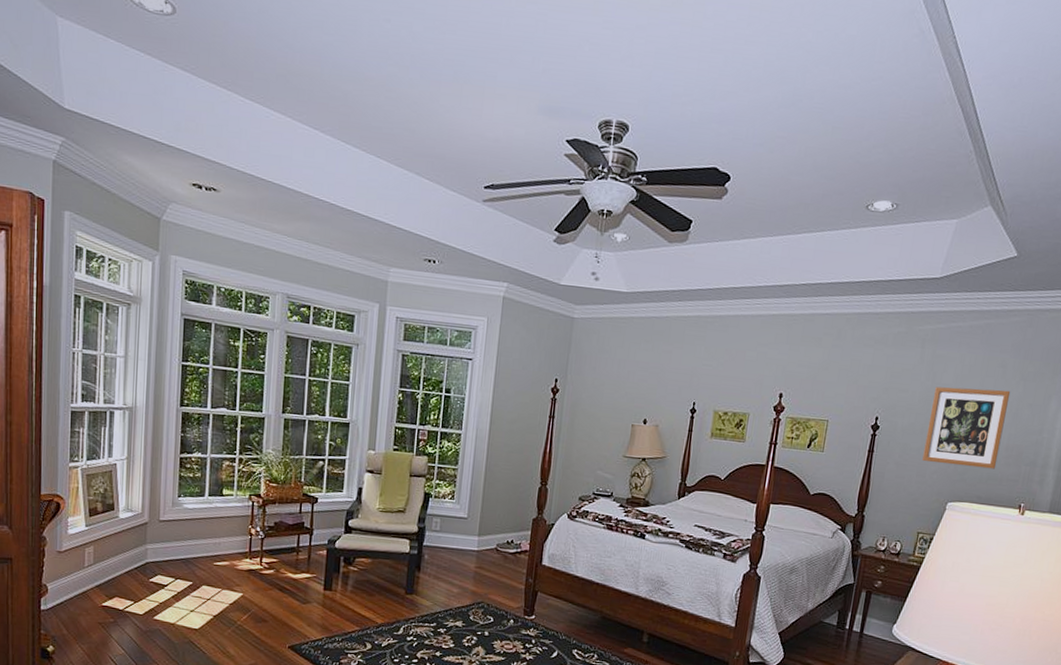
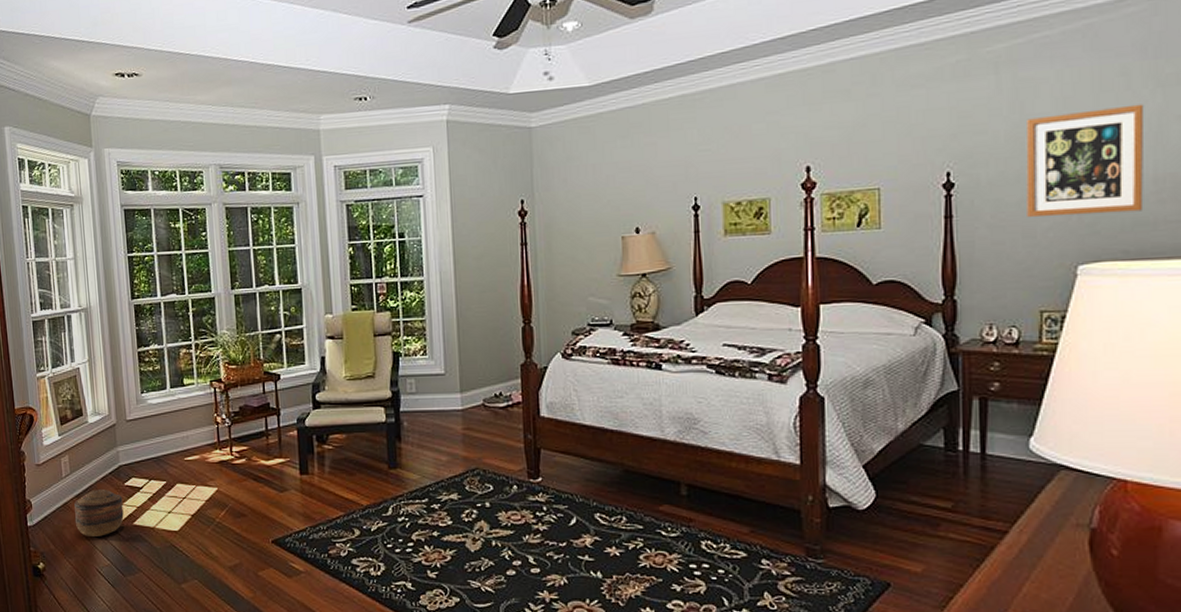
basket: none [92,582,146,627] -> present [74,490,124,537]

